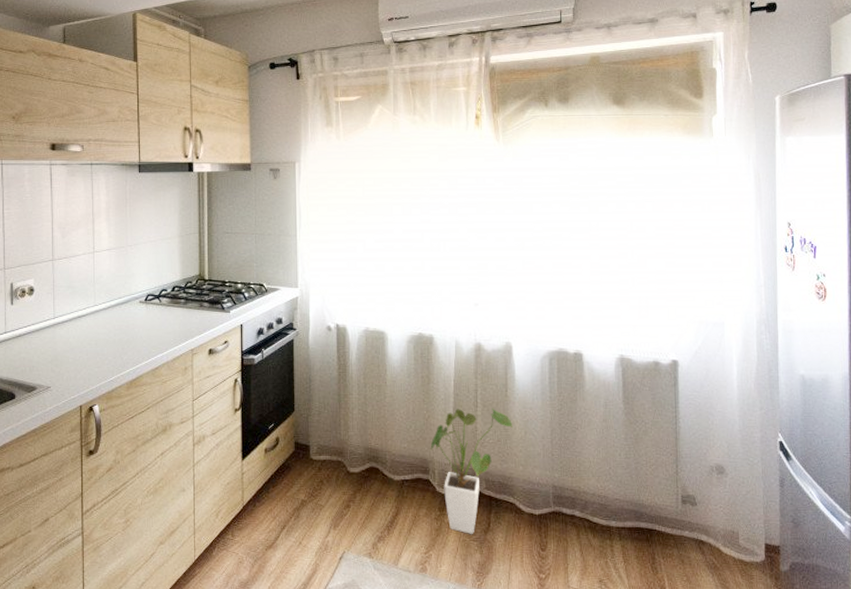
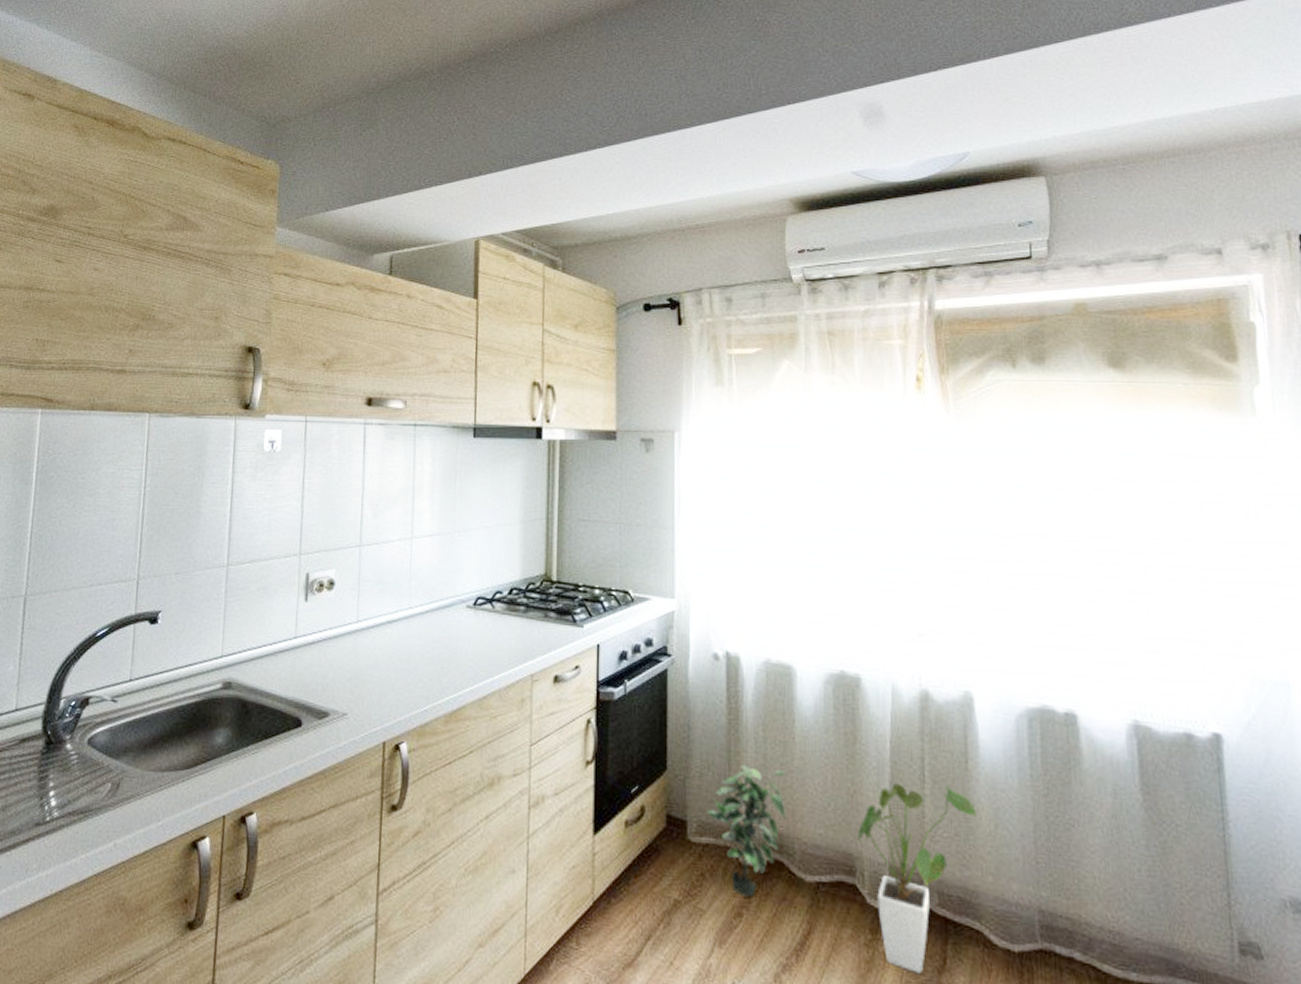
potted plant: none [324,404,381,494] -> present [707,765,787,897]

